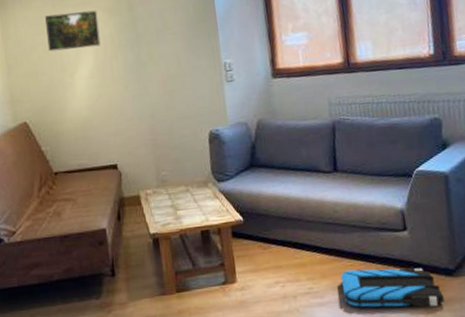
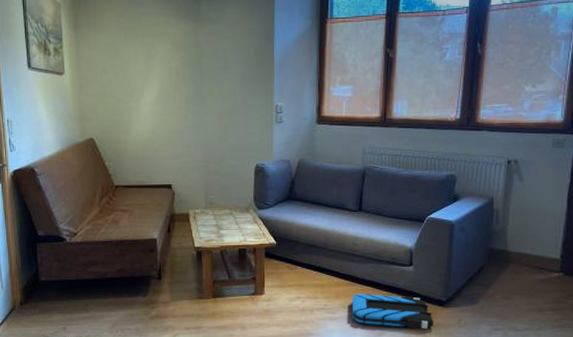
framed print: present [44,10,101,52] -> none [116,41,167,77]

